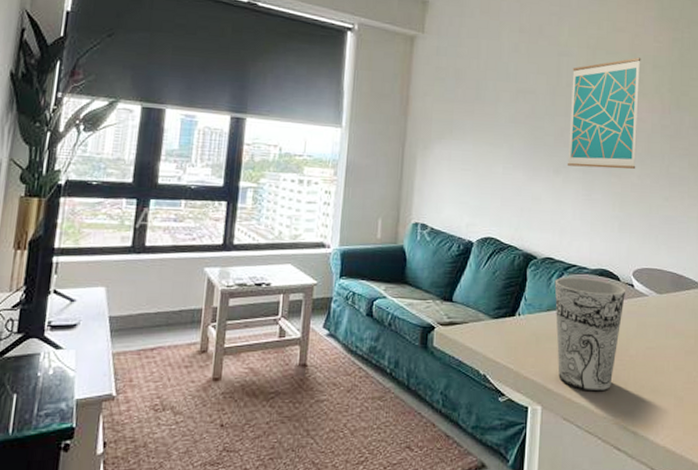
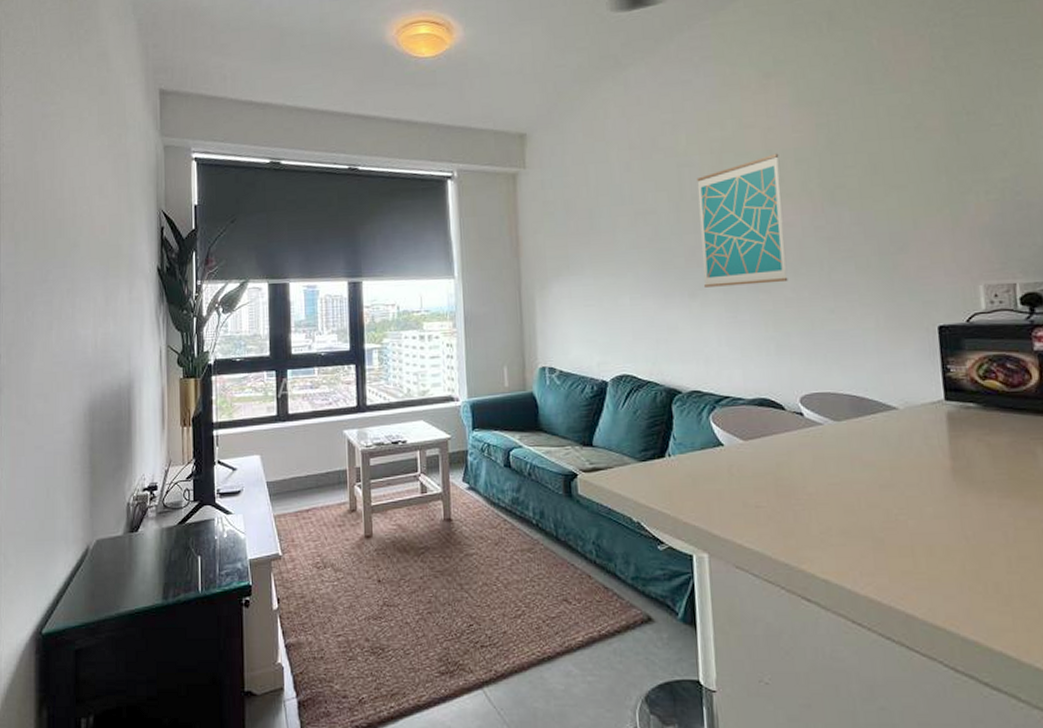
cup: present [554,277,625,392] -> none [706,409,794,536]

